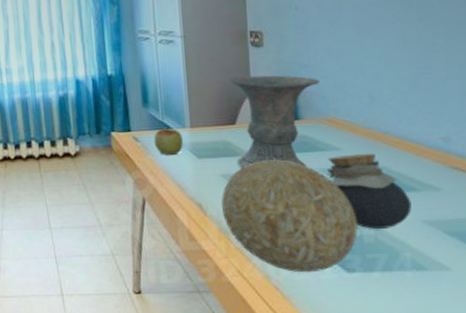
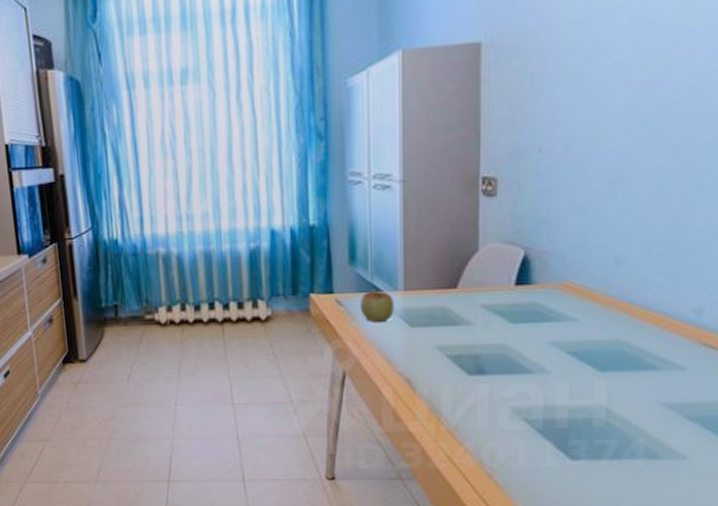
decorative ball: present [221,159,358,273] -> none [433,329,588,460]
vase: present [229,75,320,168] -> none [454,230,559,340]
jar: present [327,153,412,229] -> none [559,325,651,412]

